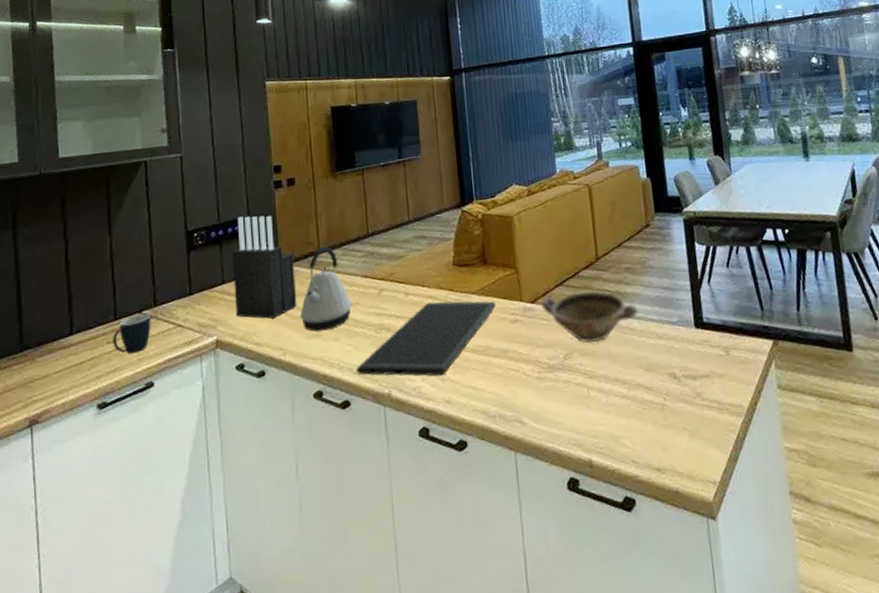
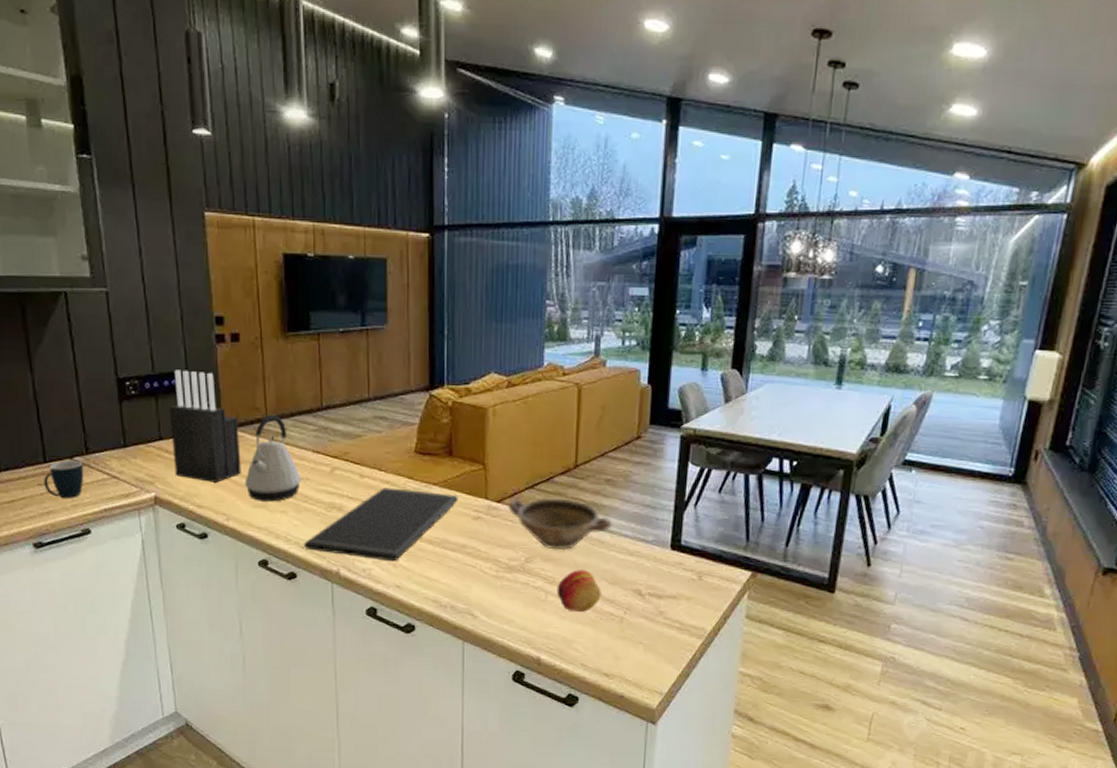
fruit: none [597,360,640,405] -> present [556,570,602,613]

